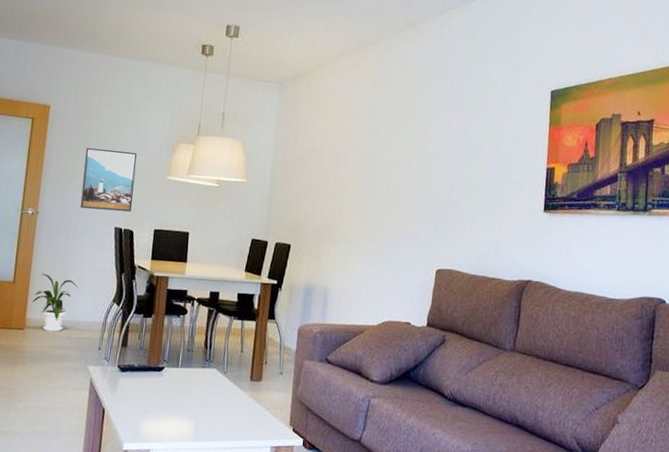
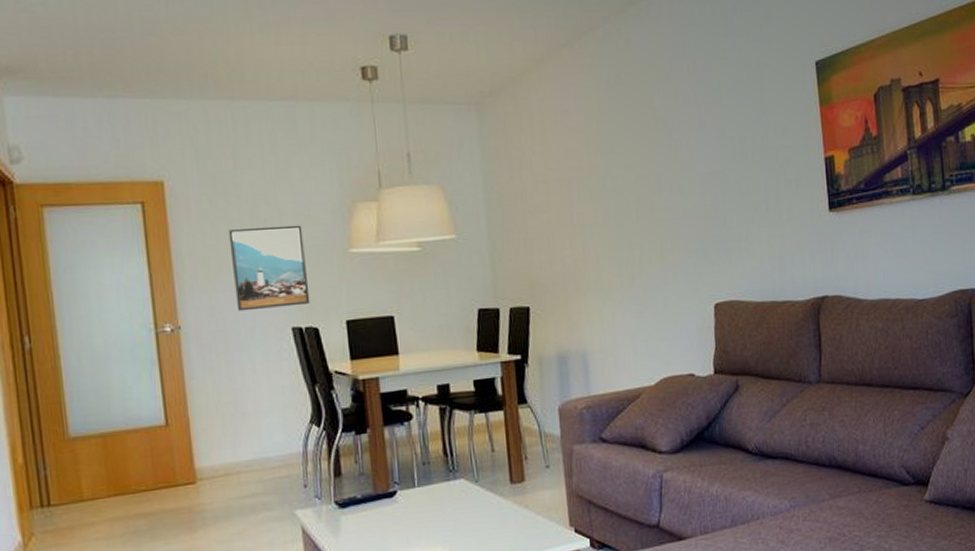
house plant: present [32,273,79,332] -> none [198,405,259,479]

